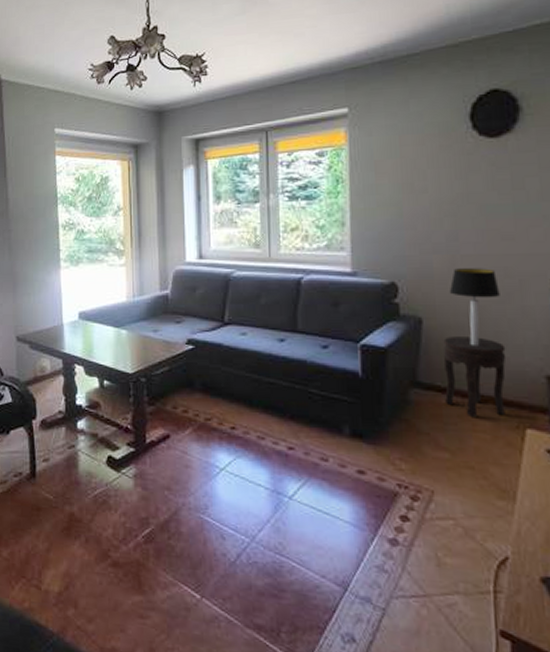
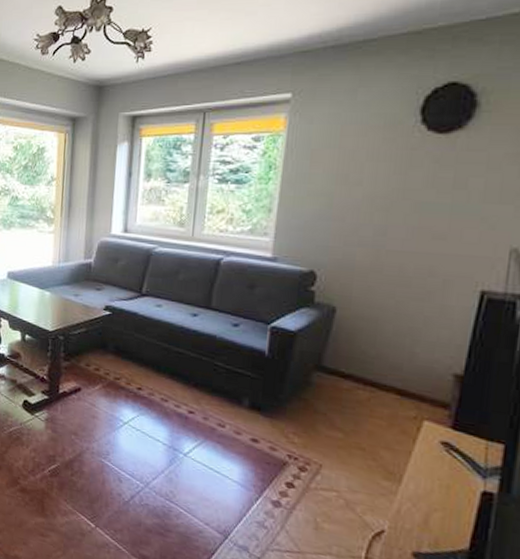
side table: present [443,336,507,417] -> none [347,327,417,406]
table lamp: present [449,268,500,347] -> none [367,263,421,340]

